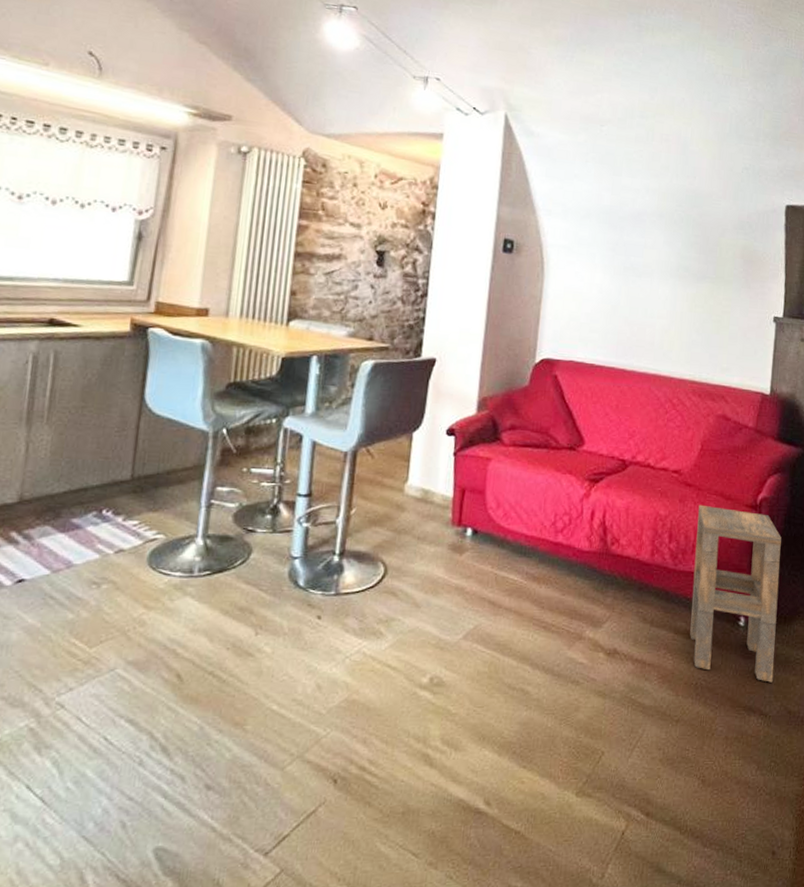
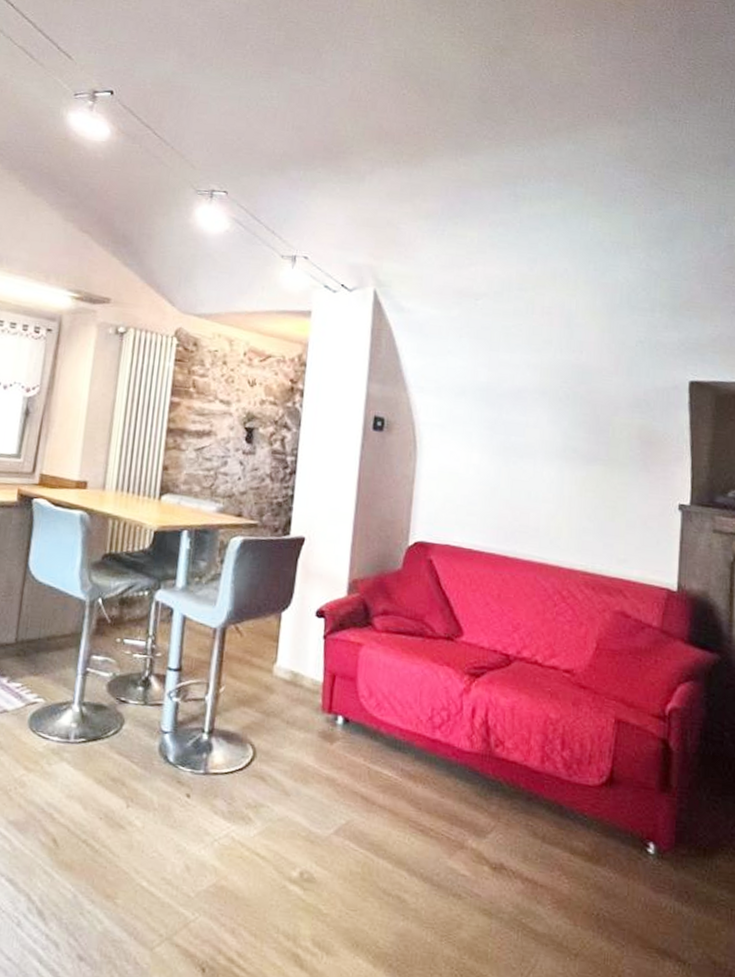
side table: present [690,504,781,683] -> none [589,710,697,925]

